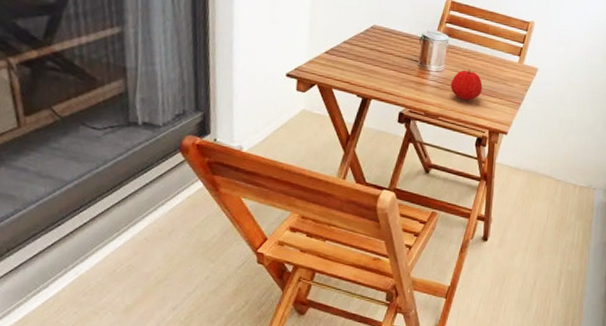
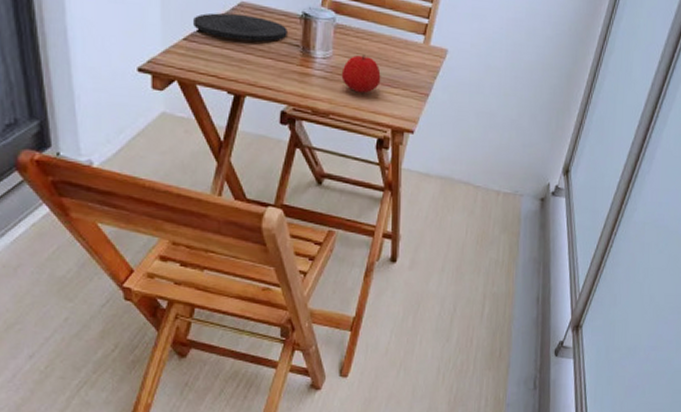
plate: none [334,33,409,57] -> present [194,13,287,42]

